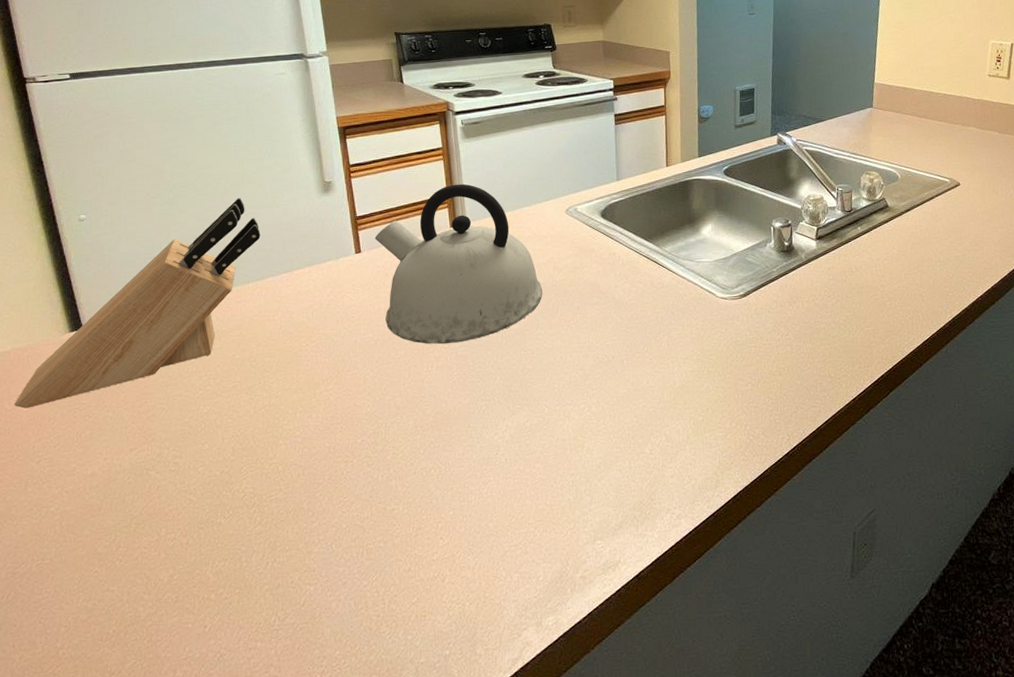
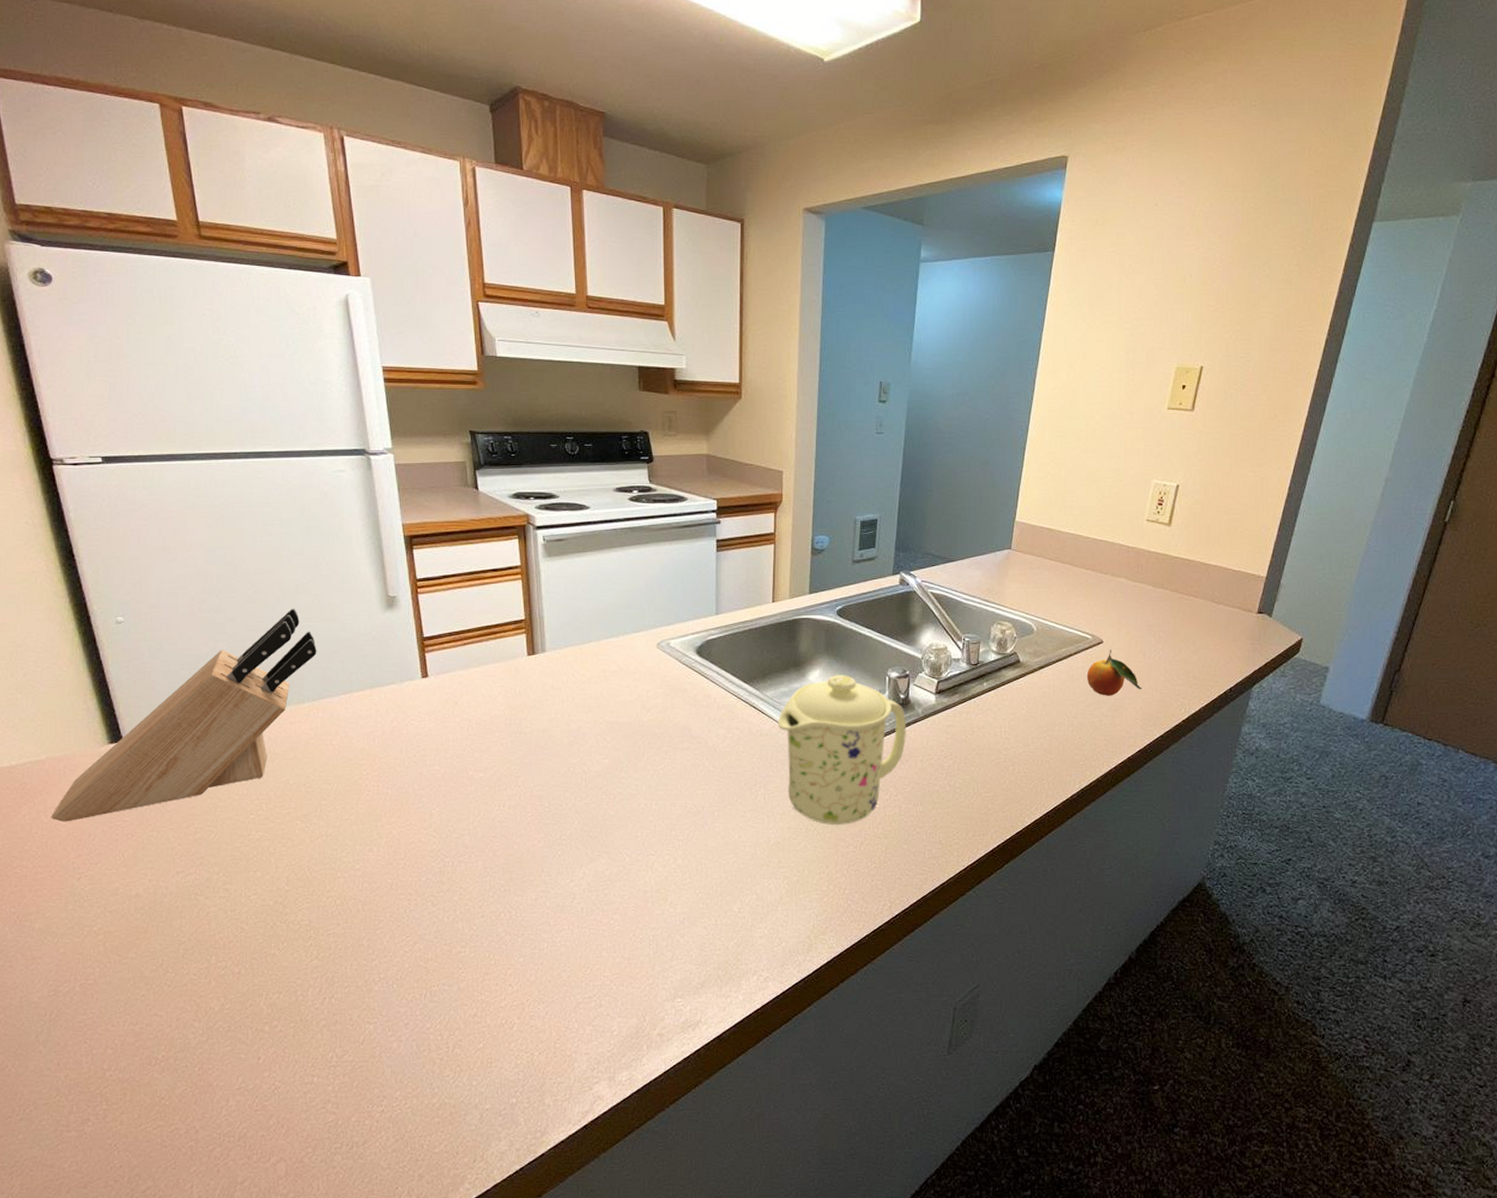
kettle: present [375,183,543,345] -> none [443,608,628,782]
mug: none [676,228,793,366] -> present [777,675,906,825]
fruit: none [948,191,998,232] -> present [1086,650,1142,696]

